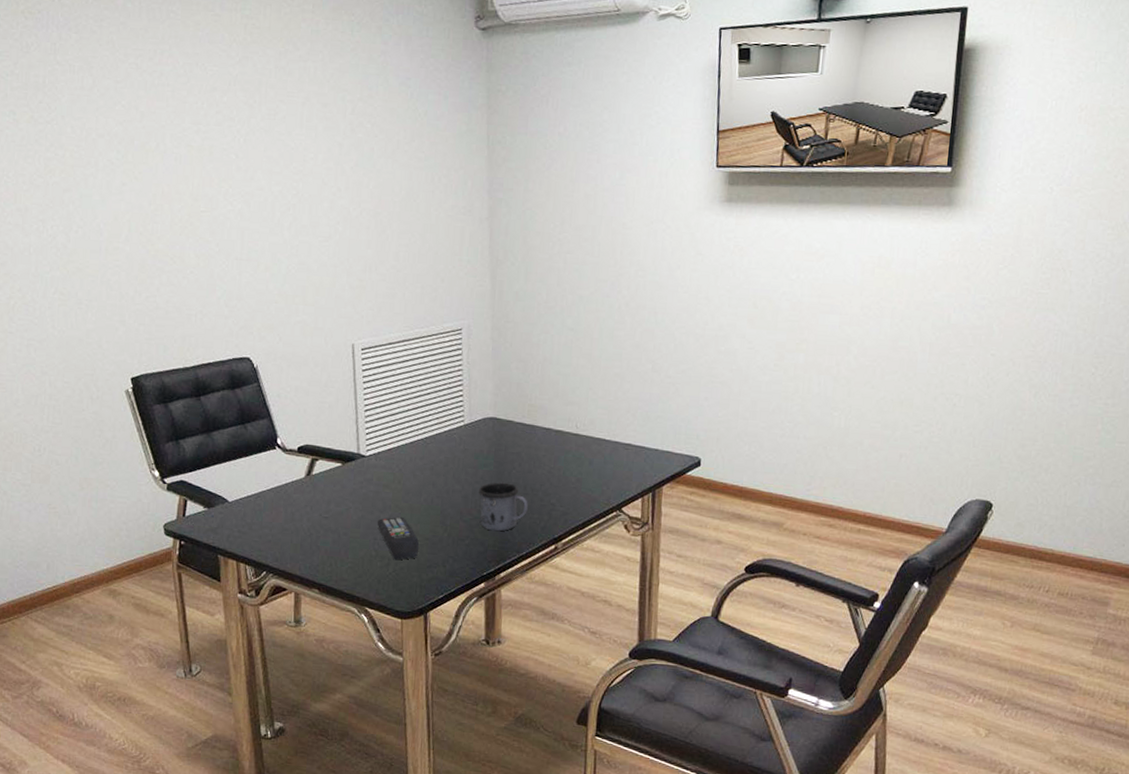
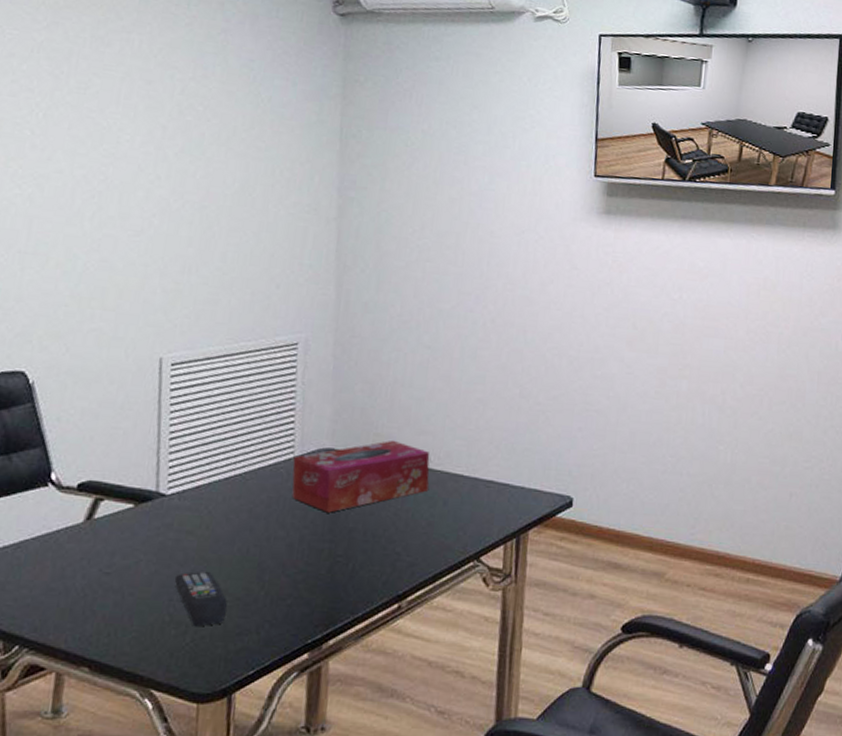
tissue box: none [463,409,577,471] -> present [292,440,430,513]
mug: present [478,482,528,532] -> none [306,527,368,588]

